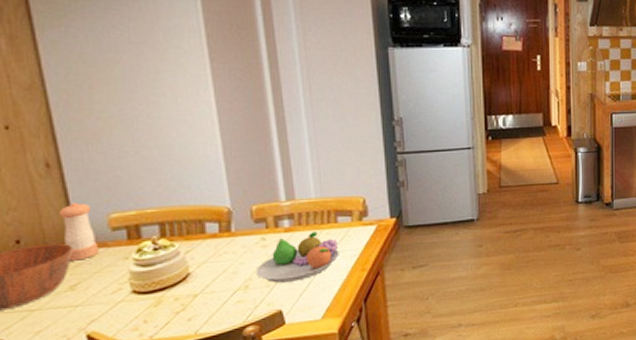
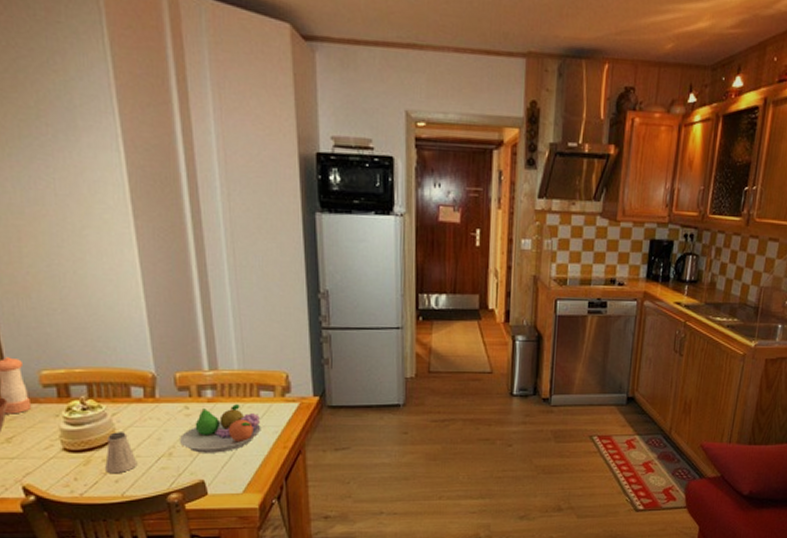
saltshaker: none [178,269,212,313] -> present [105,432,138,474]

